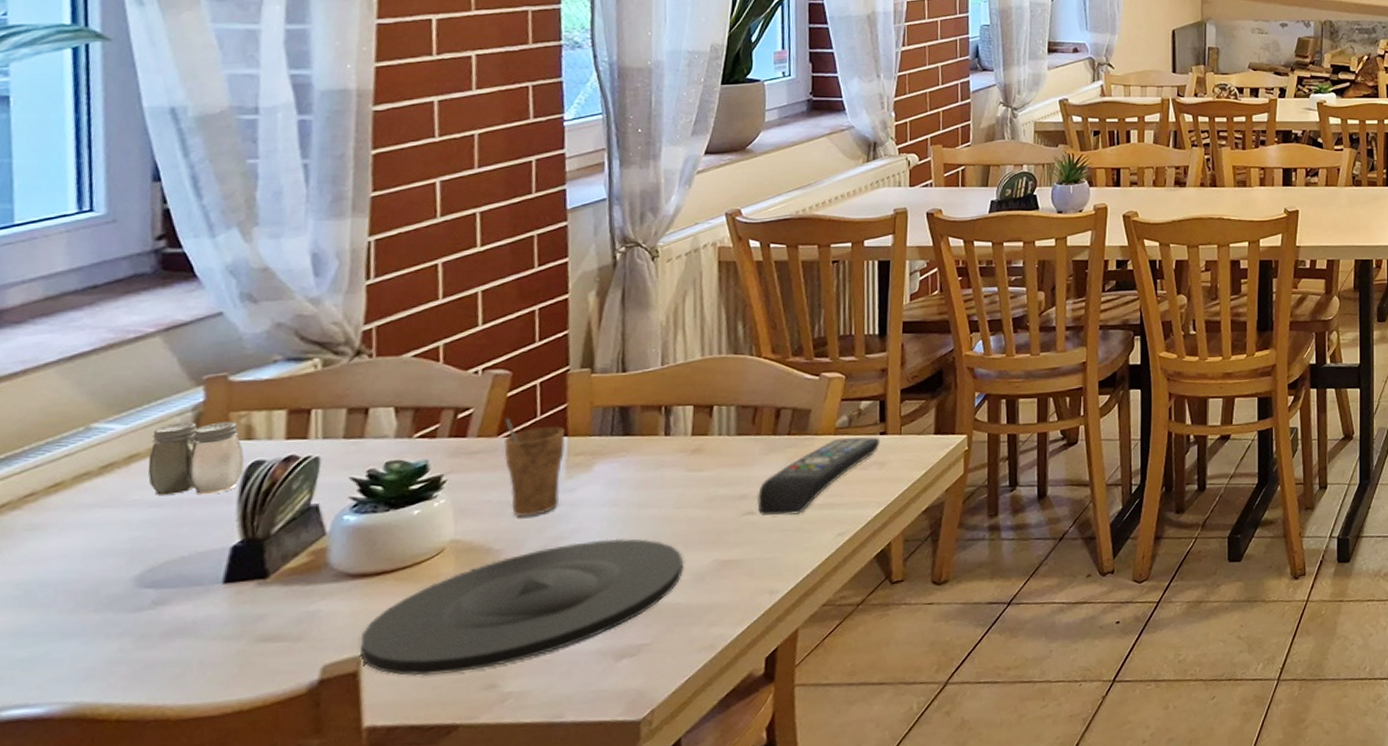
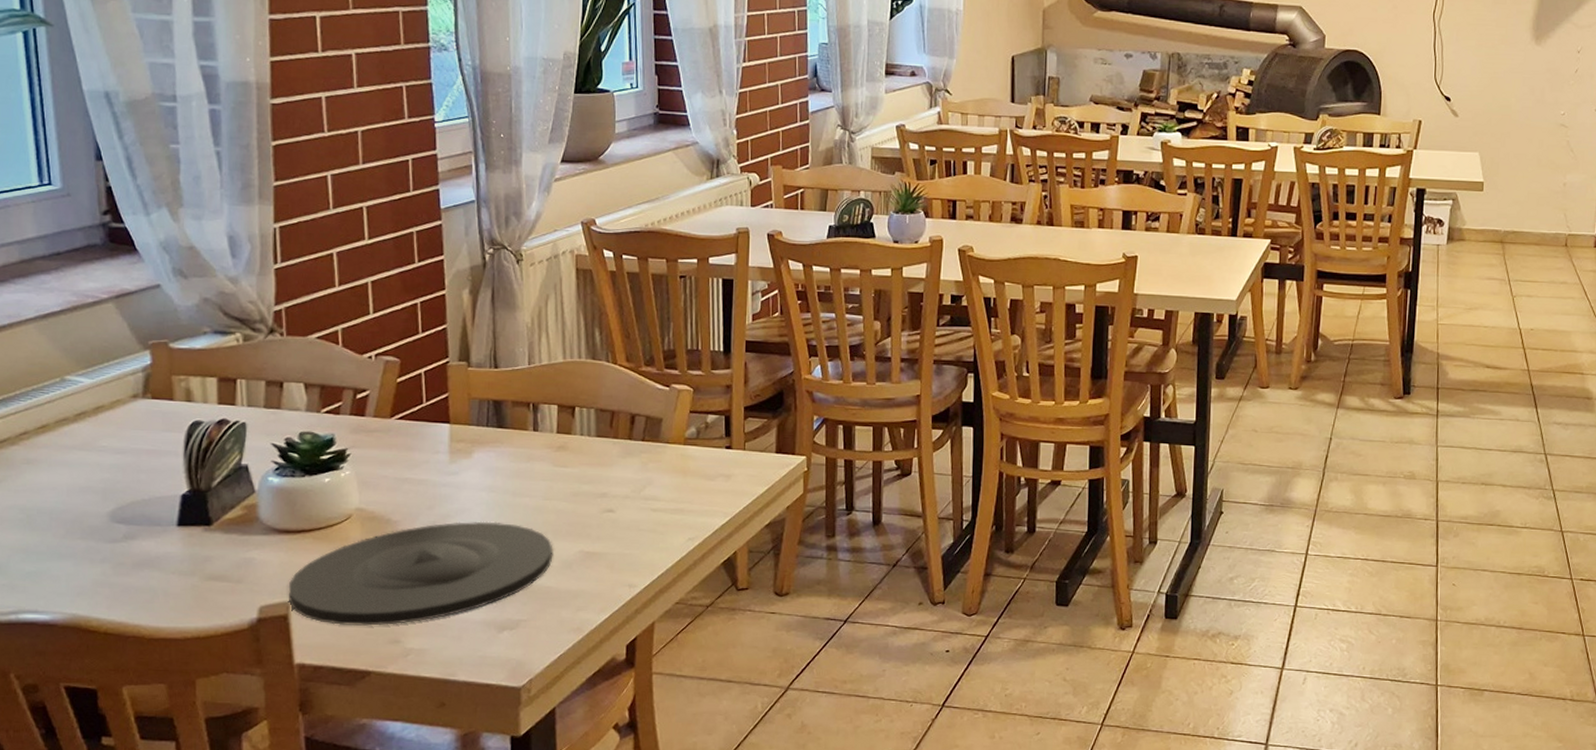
salt and pepper shaker: present [147,421,245,495] -> none [111,381,186,448]
cup: present [504,417,566,517] -> none [396,401,448,493]
remote control: present [756,436,881,516] -> none [615,448,726,516]

